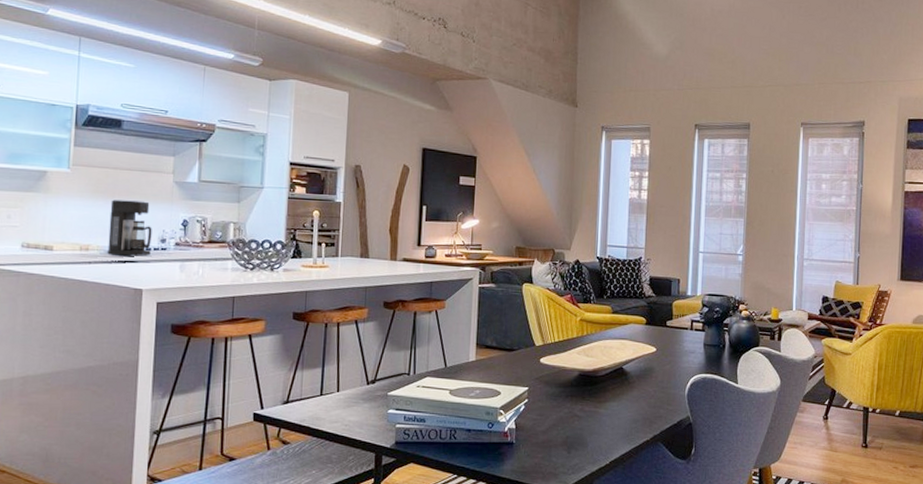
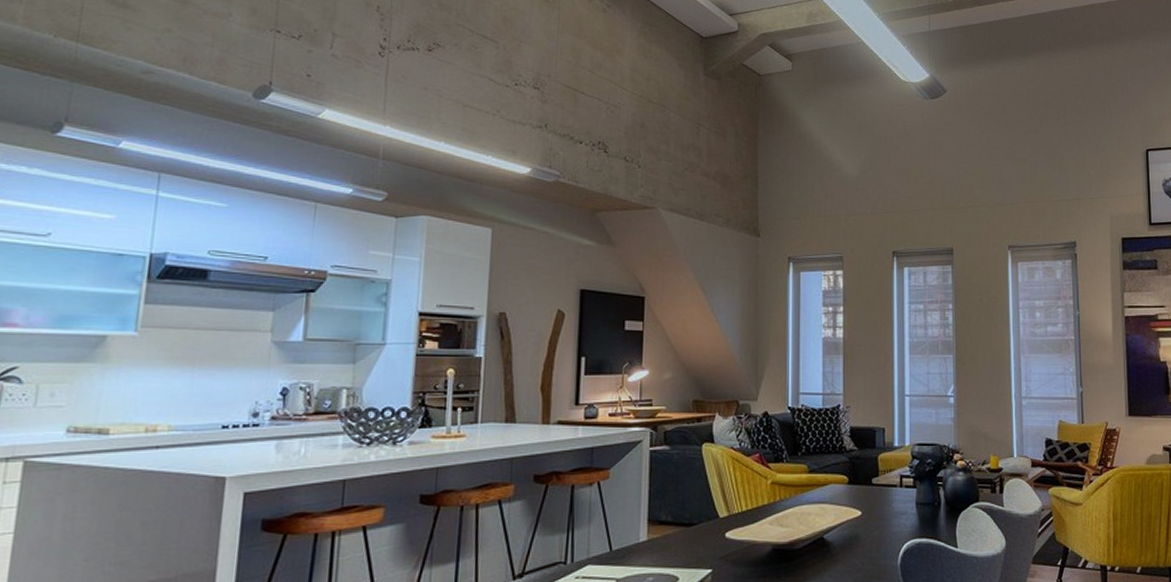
coffee maker: present [107,199,152,257] -> none [181,367,242,436]

